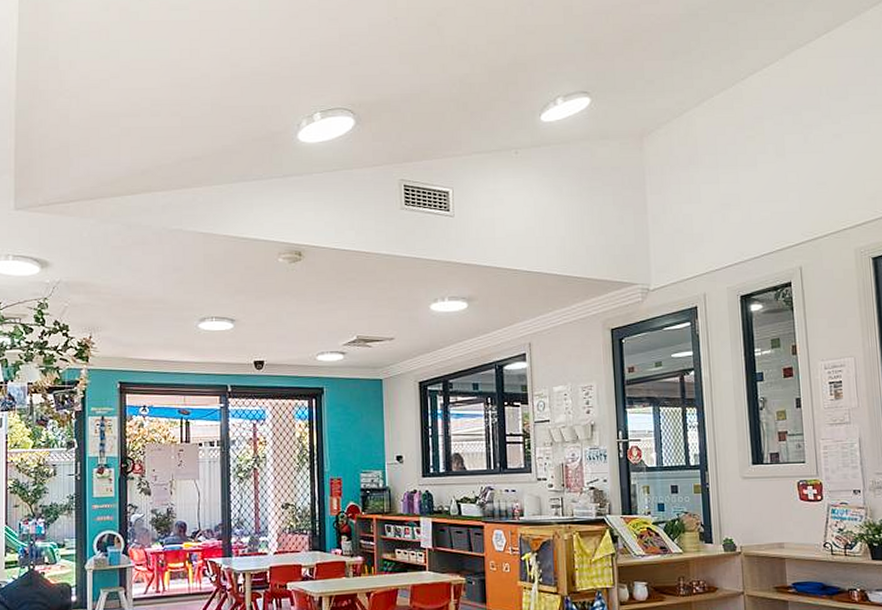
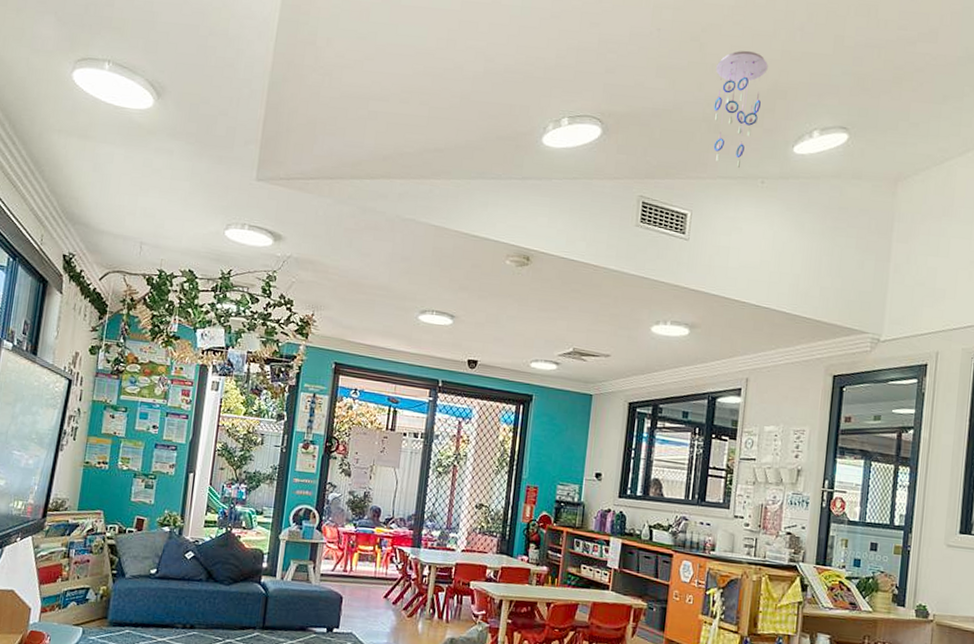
ceiling mobile: none [456,29,505,141] -> present [713,50,768,168]

